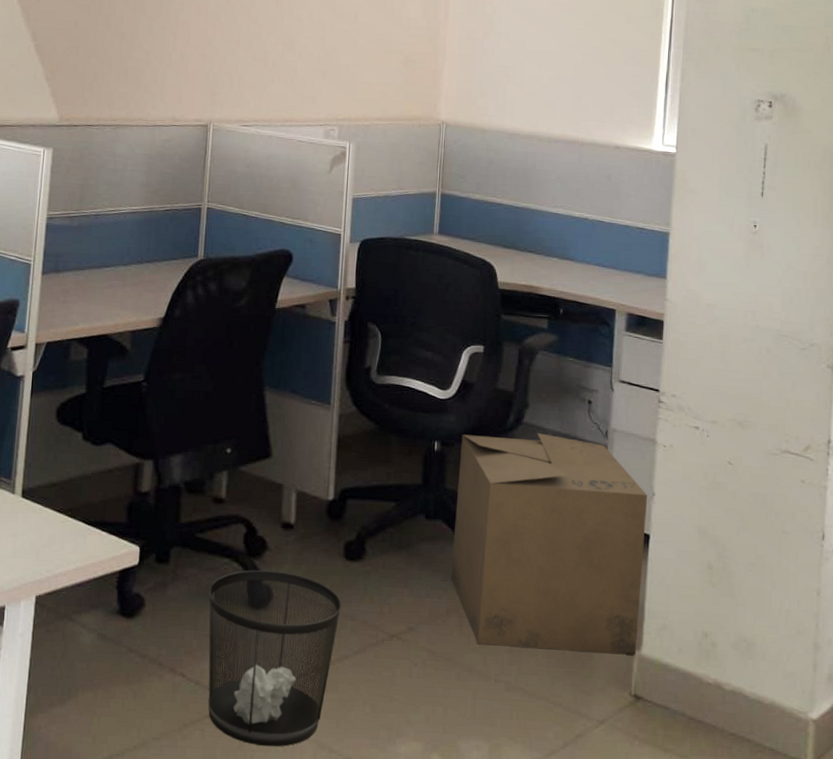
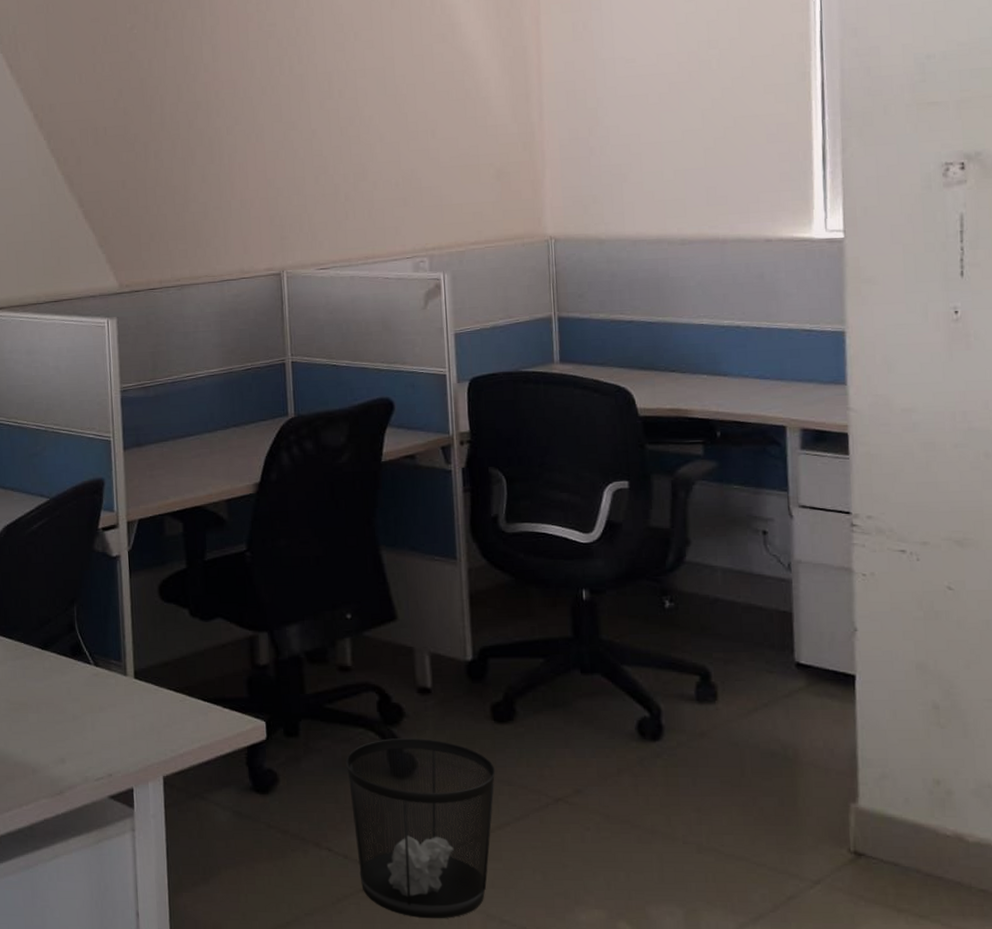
cardboard box: present [451,433,648,655] -> none [613,572,852,808]

